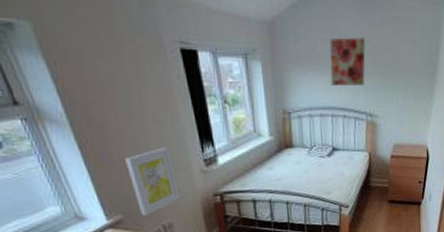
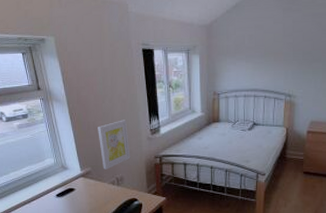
wall art: present [330,37,365,85] -> none [255,32,287,72]

